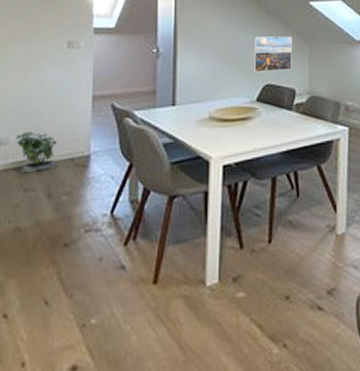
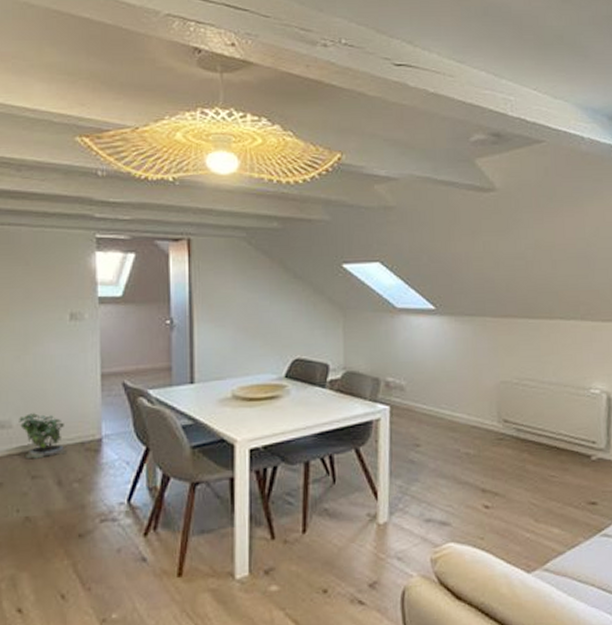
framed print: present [253,36,293,73] -> none [280,304,324,346]

